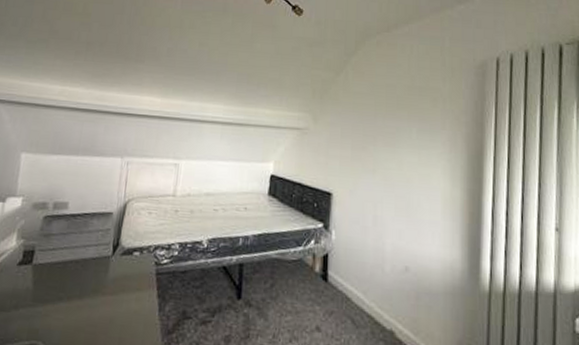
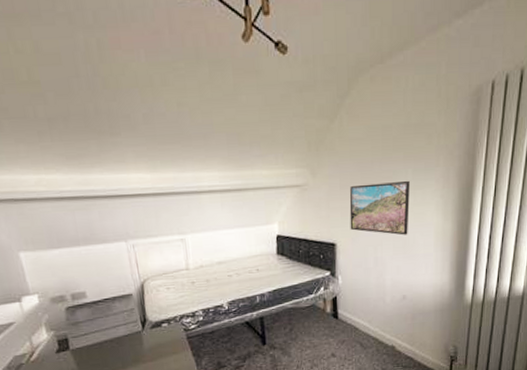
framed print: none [348,136,414,196] -> present [349,180,410,236]

